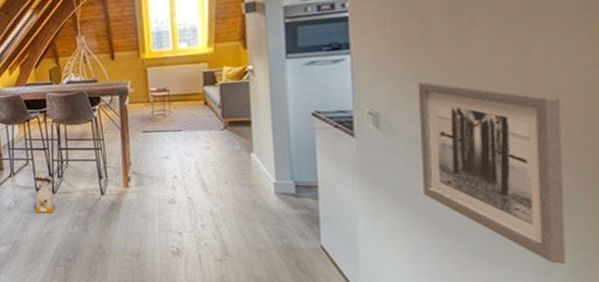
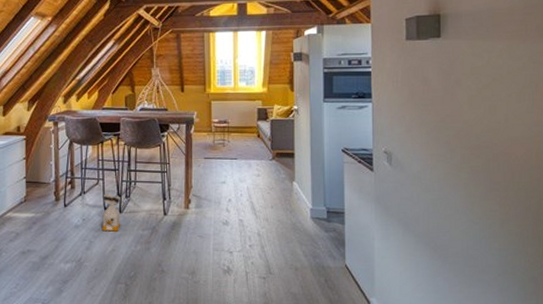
wall art: present [417,82,566,264] -> none [419,130,520,281]

